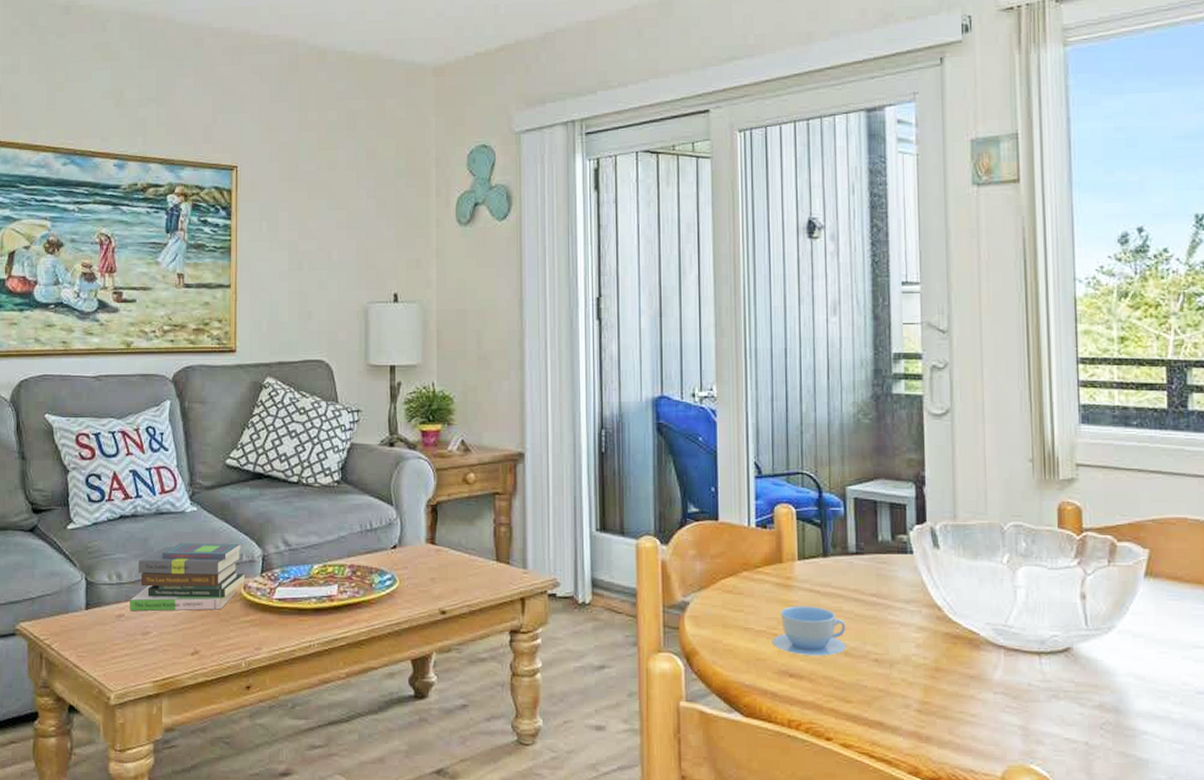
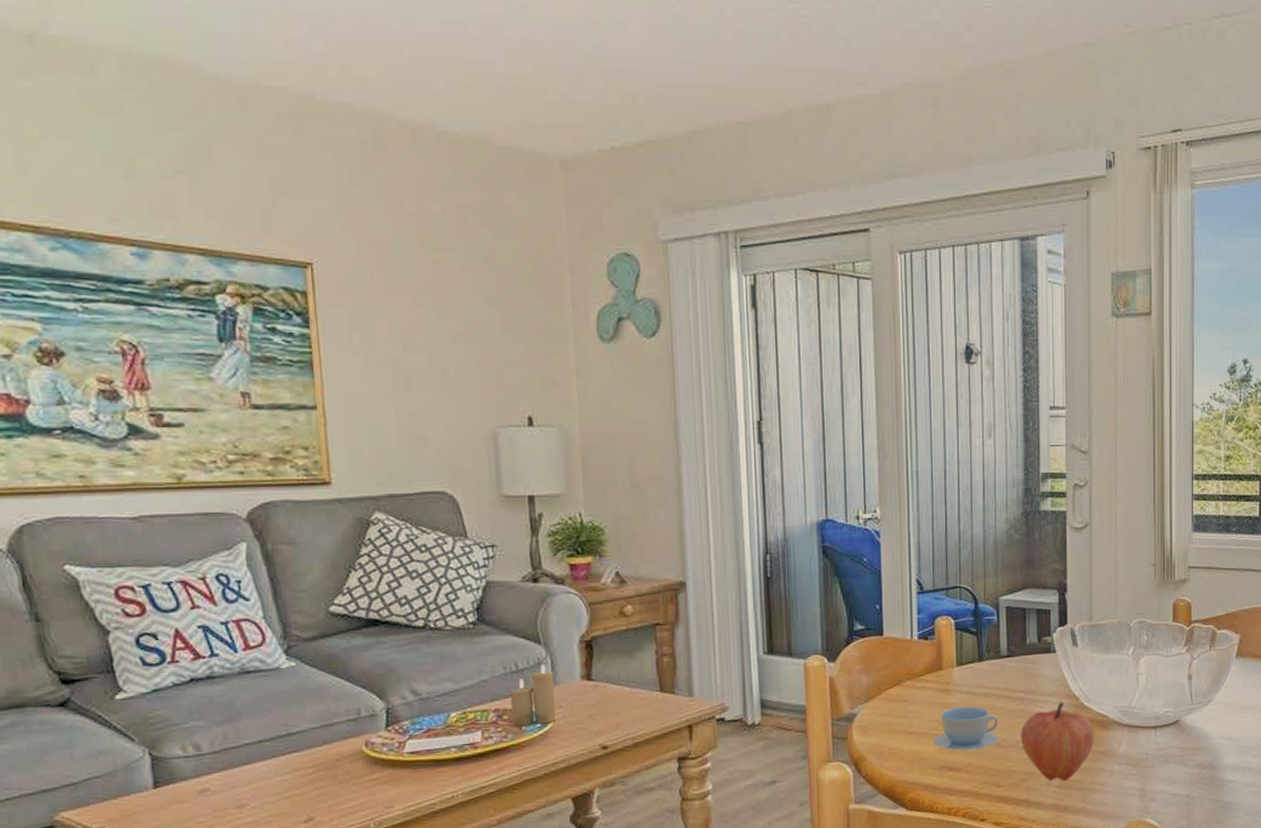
books: present [130,543,245,612] -> none [215,698,366,784]
candle: none [364,525,403,584] -> present [510,664,556,727]
fruit: none [872,610,963,705] -> present [1020,701,1095,781]

